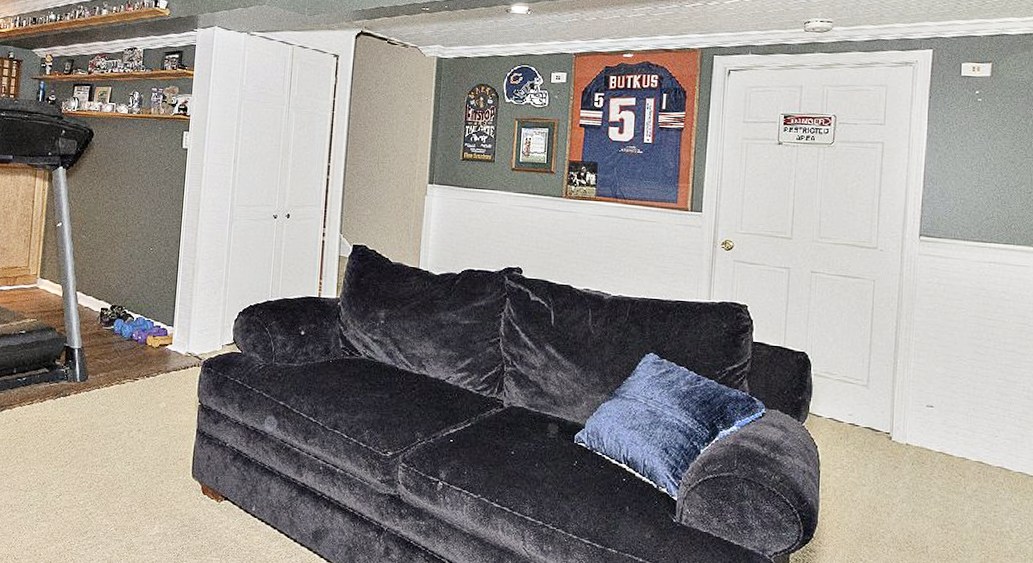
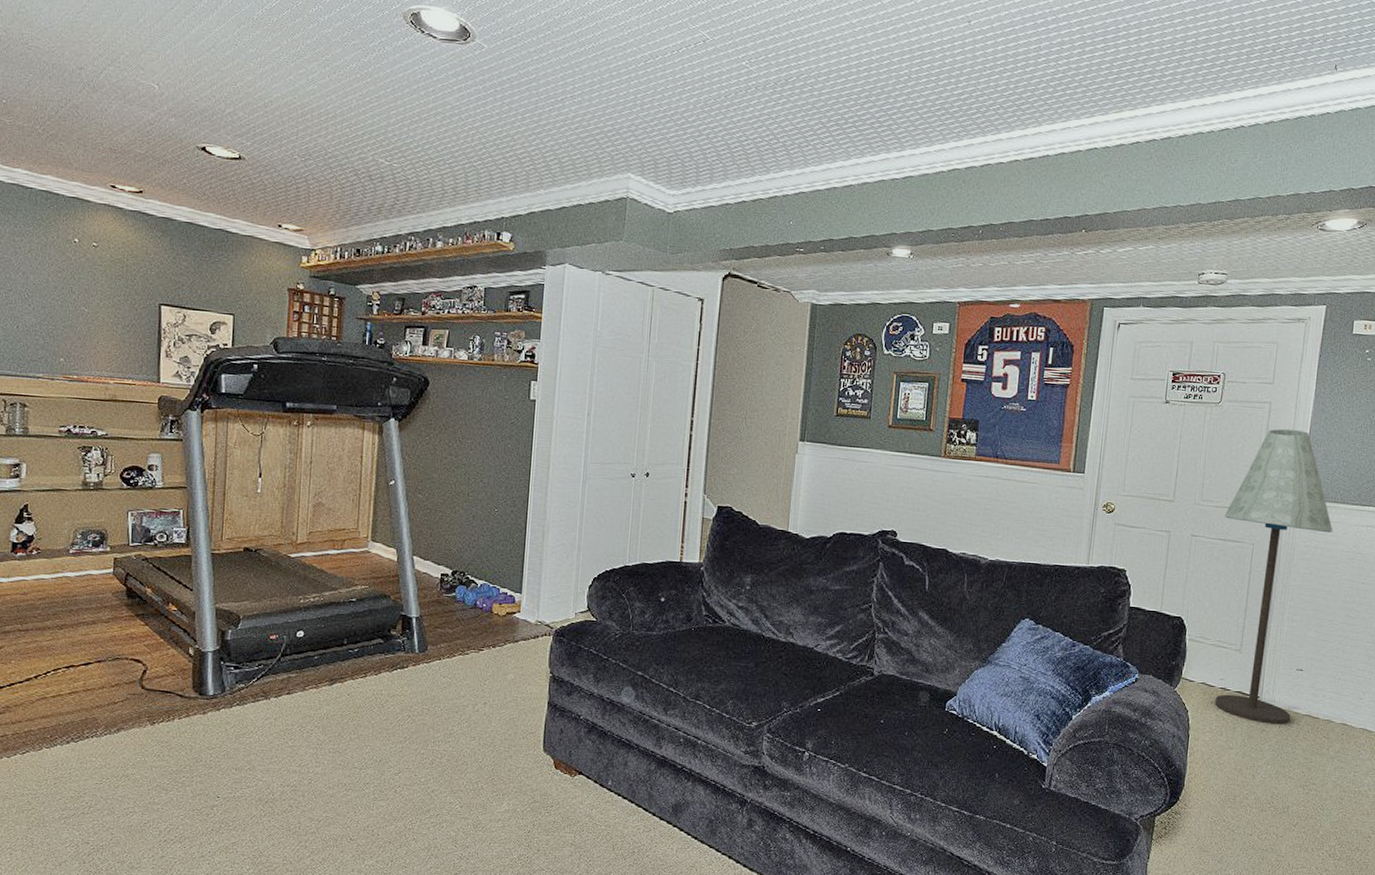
floor lamp: none [843,168,955,462] -> present [1214,429,1333,725]

